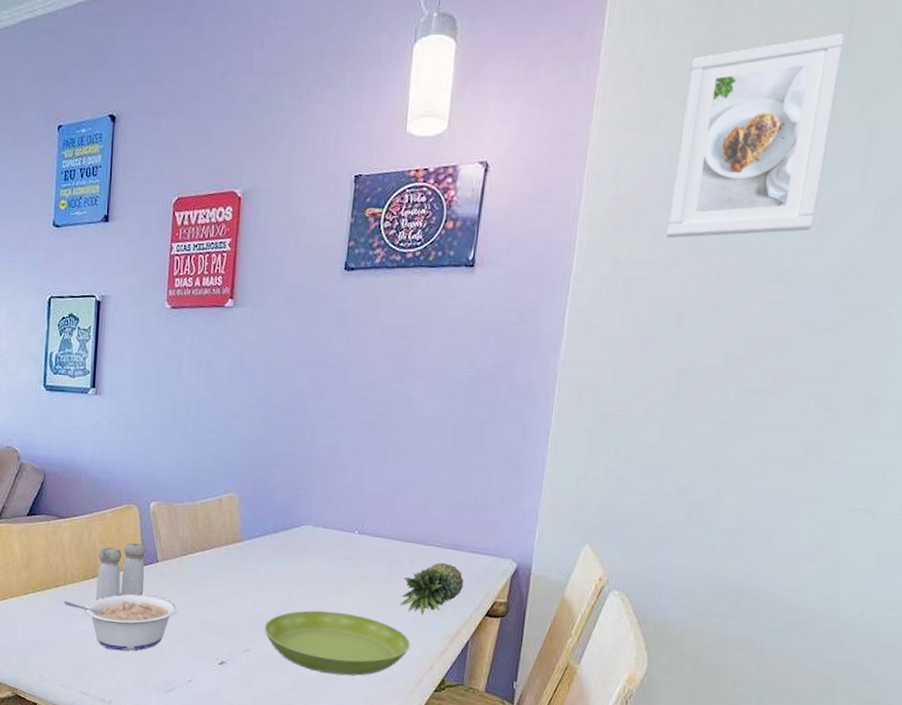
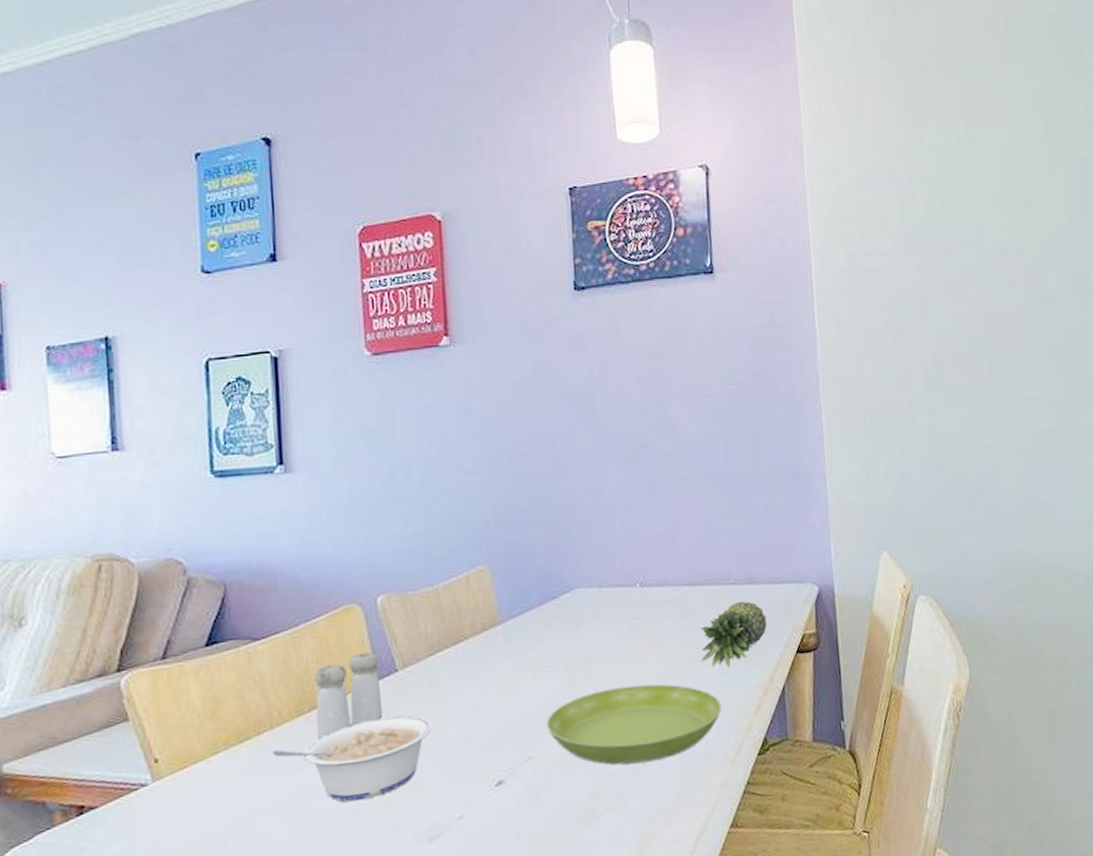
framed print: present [665,33,845,239] -> none [880,32,1019,228]

